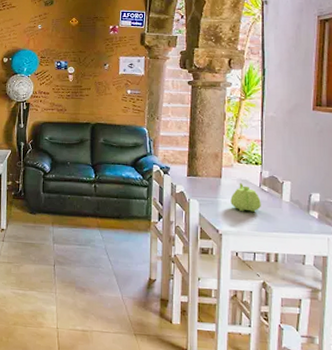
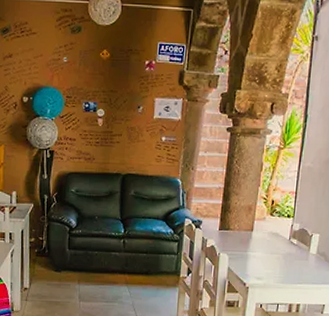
teapot: present [230,183,261,213] -> none [259,236,289,266]

